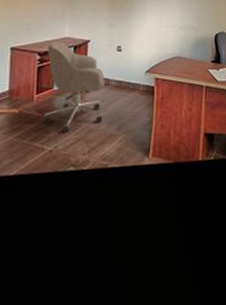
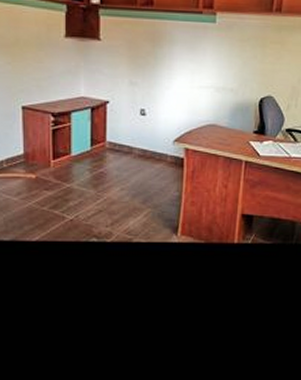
chair: present [43,41,105,134] -> none [61,100,127,204]

